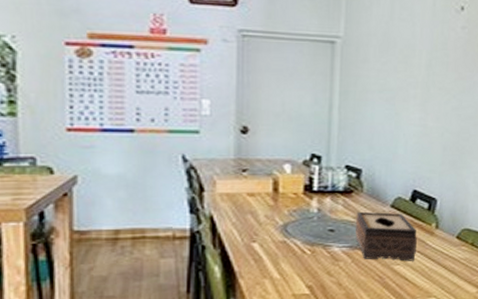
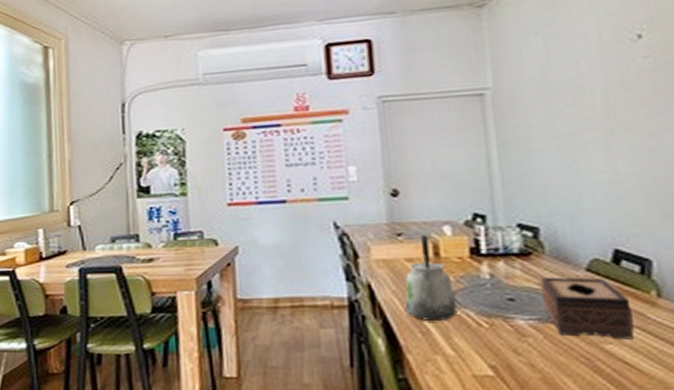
kettle: none [243,171,287,249] -> present [405,234,458,321]

